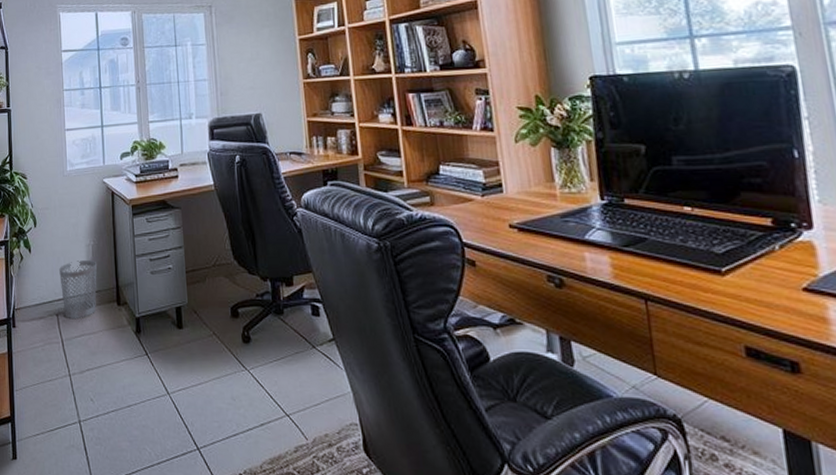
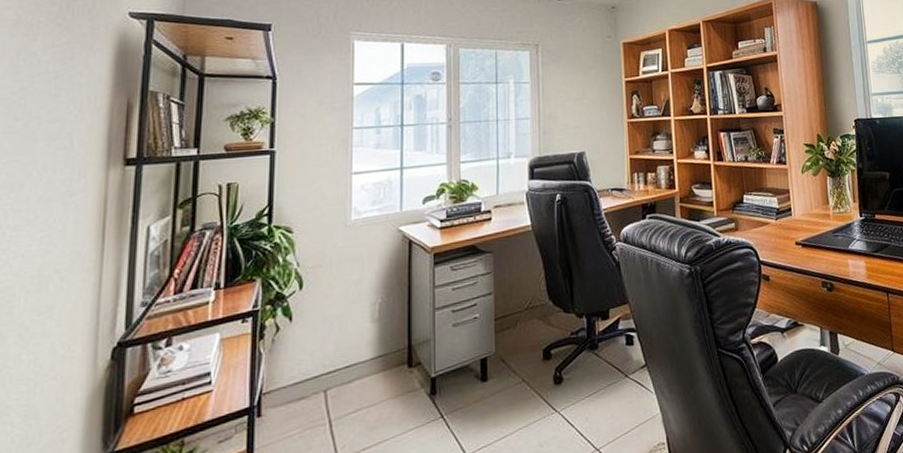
wastebasket: present [59,260,98,318] -> none [331,320,385,393]

